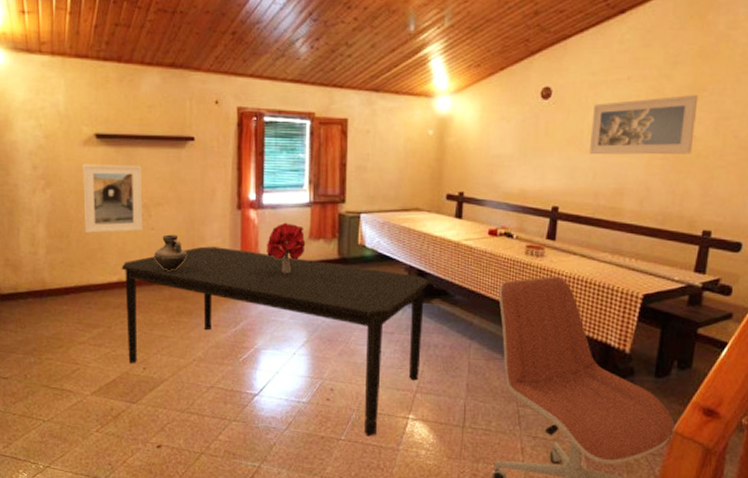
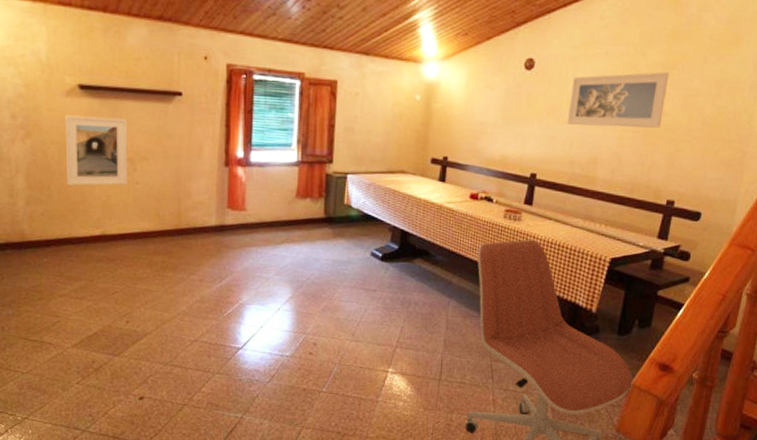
dining table: present [121,246,429,437] -> none [104,202,412,389]
ceramic pitcher: present [154,234,187,270] -> none [139,189,172,225]
bouquet: present [267,222,306,274] -> none [253,180,293,231]

